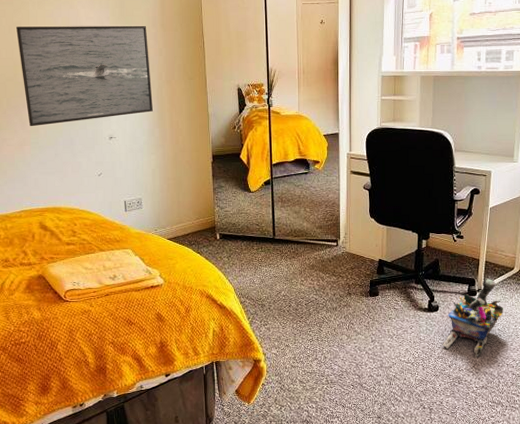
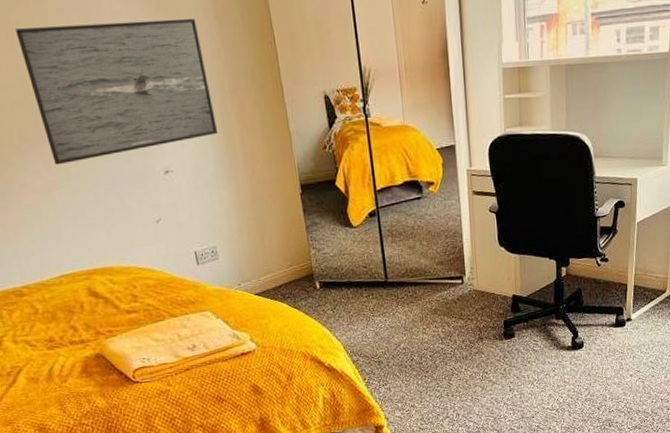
waste bin: present [443,279,503,358] -> none [590,305,655,396]

